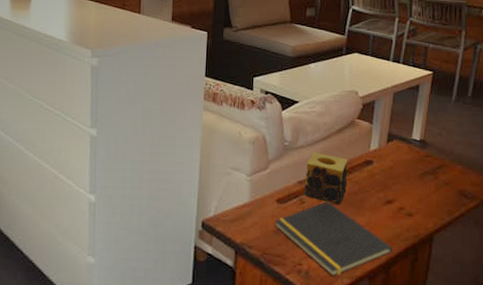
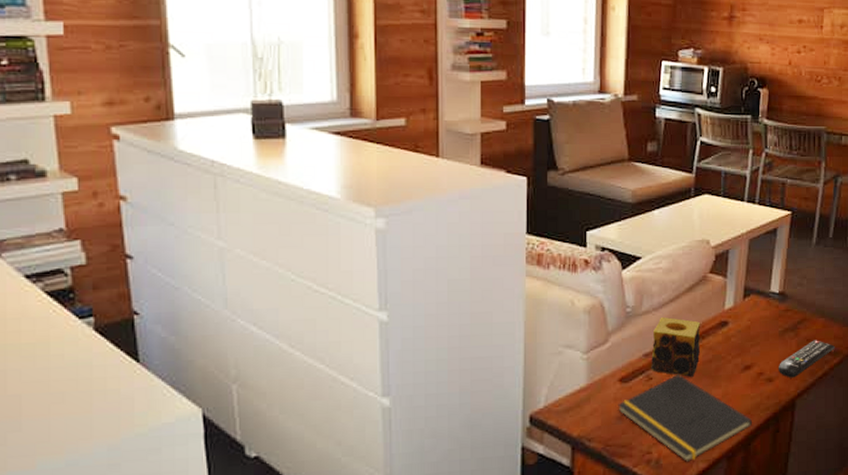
remote control: none [417,184,472,215] -> present [778,340,835,378]

